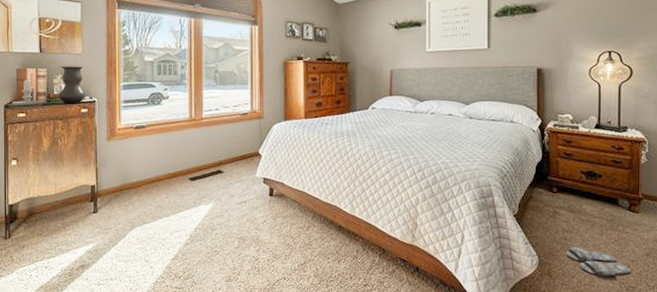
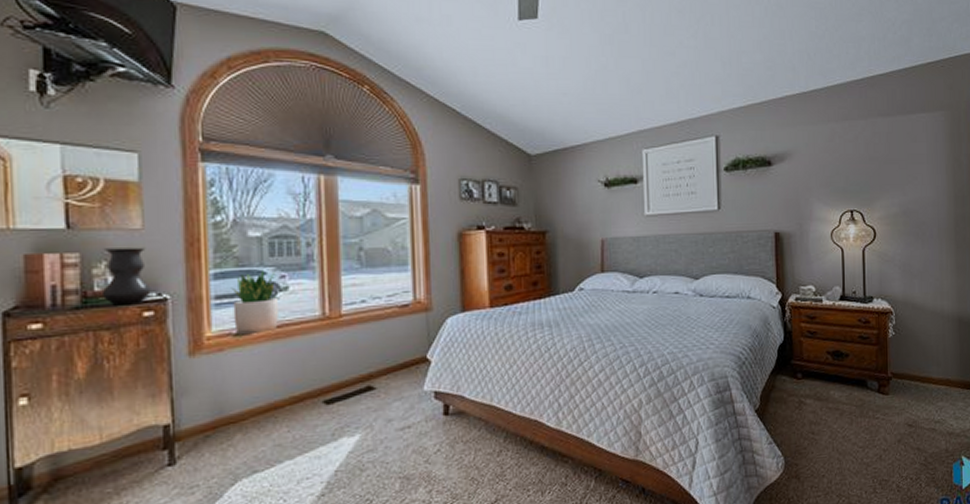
candle: present [11,79,42,106] -> none [16,270,73,314]
planter: none [133,83,162,129] -> present [230,269,279,335]
slippers: present [566,247,631,277] -> none [814,441,883,473]

